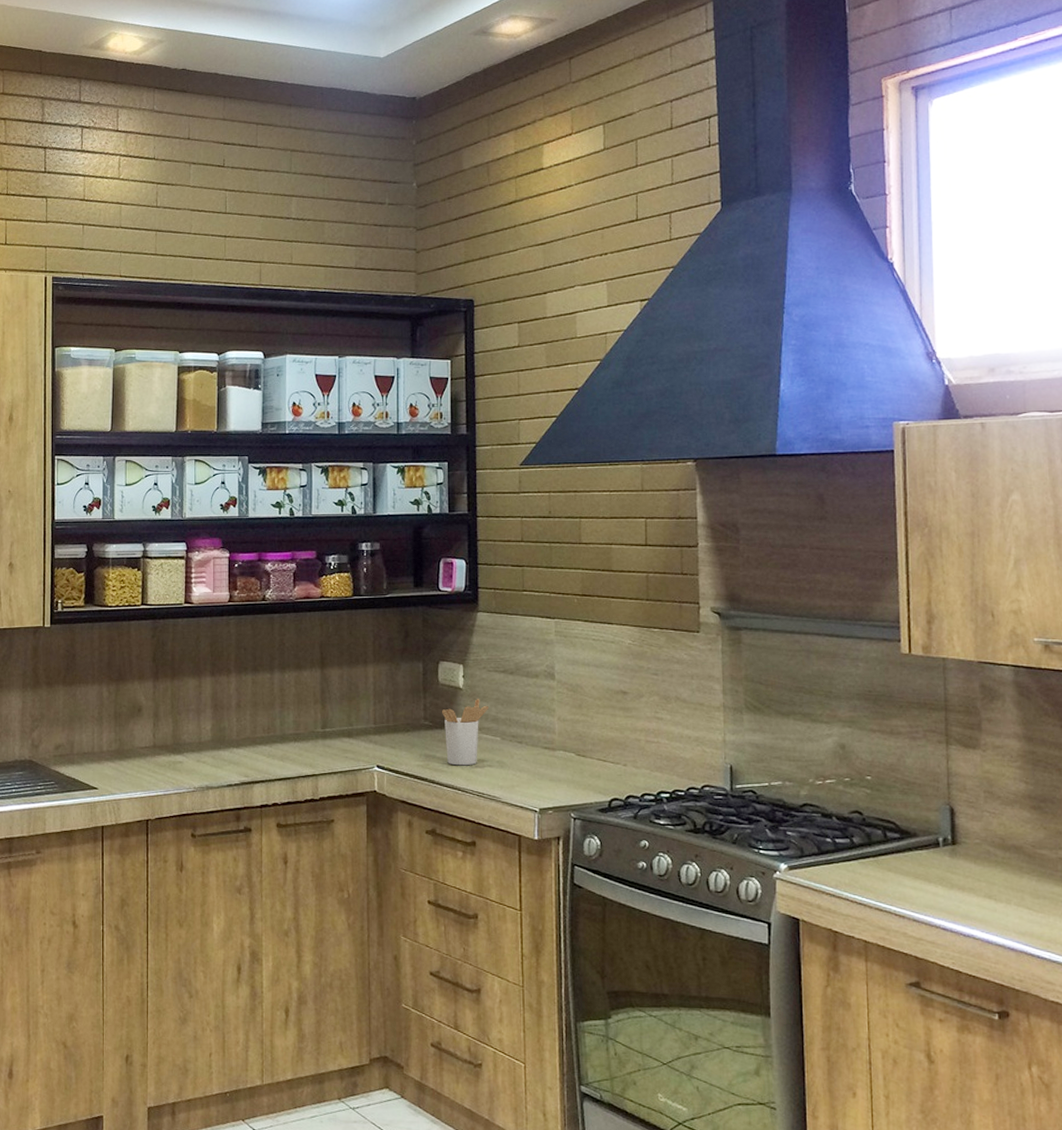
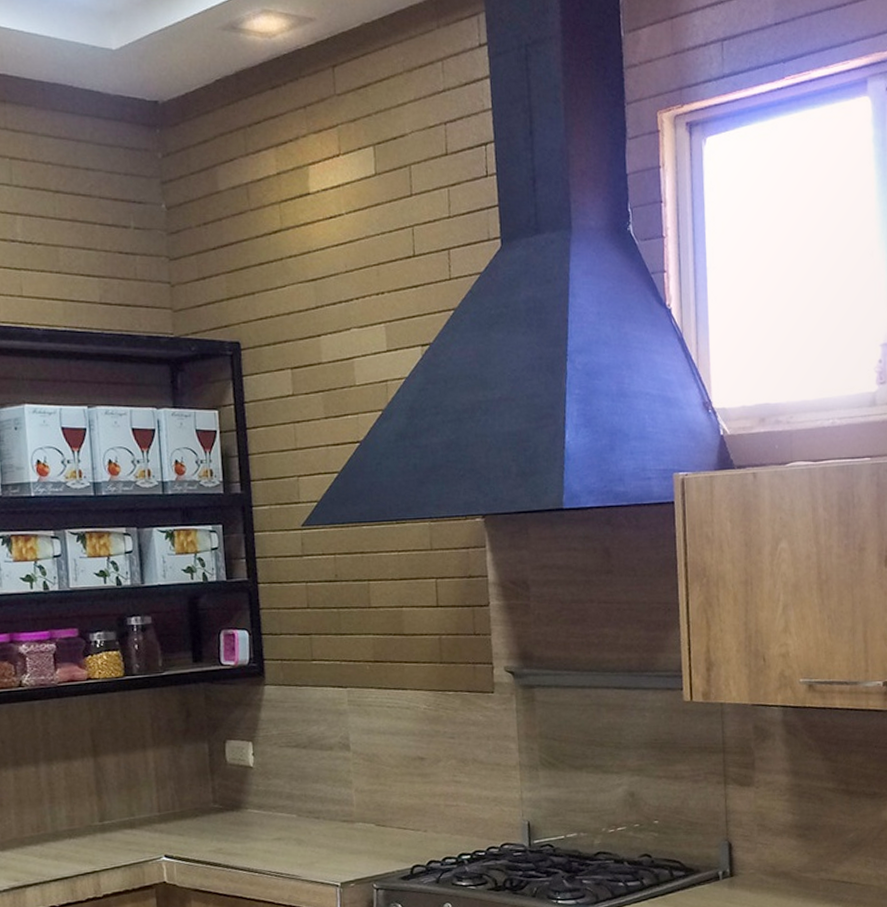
utensil holder: present [442,698,488,766] -> none [232,775,282,848]

